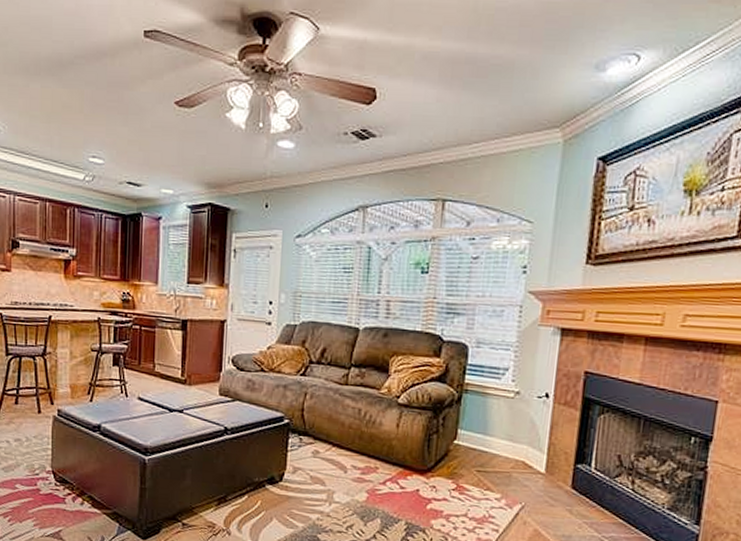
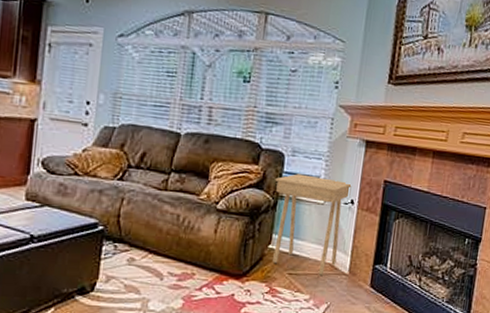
side table: none [458,366,546,475] -> present [273,174,352,277]

